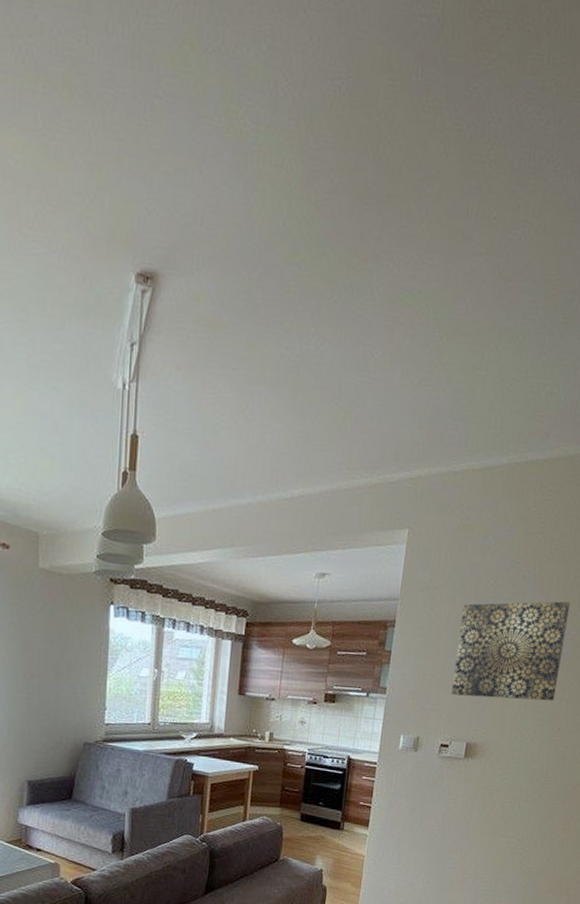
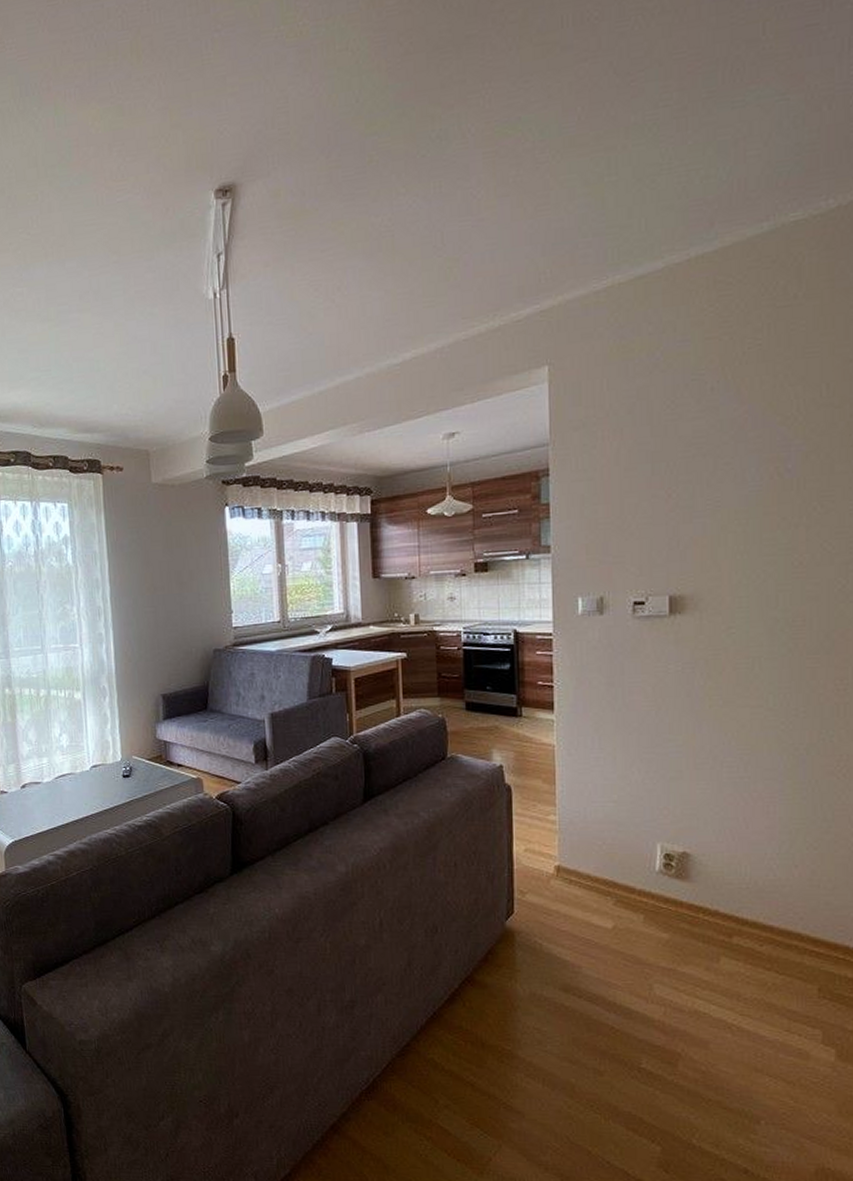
wall art: present [451,601,570,701] -> none [635,405,786,542]

